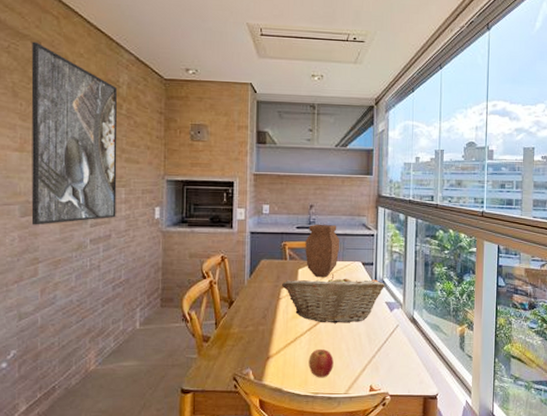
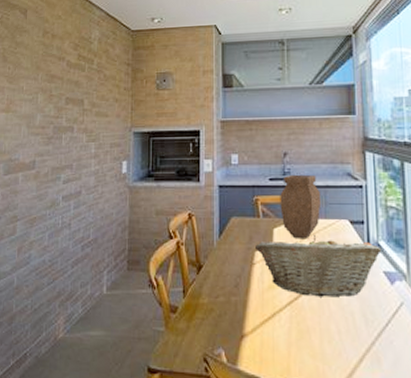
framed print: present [31,41,118,225] -> none [12,10,89,183]
apple: present [308,350,334,378] -> none [290,330,322,368]

